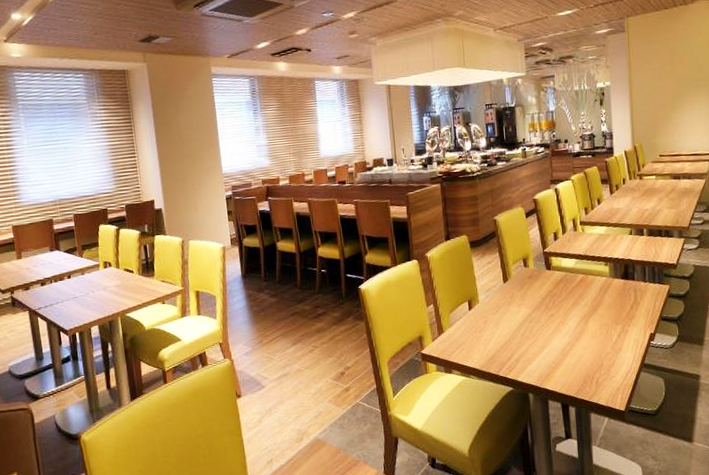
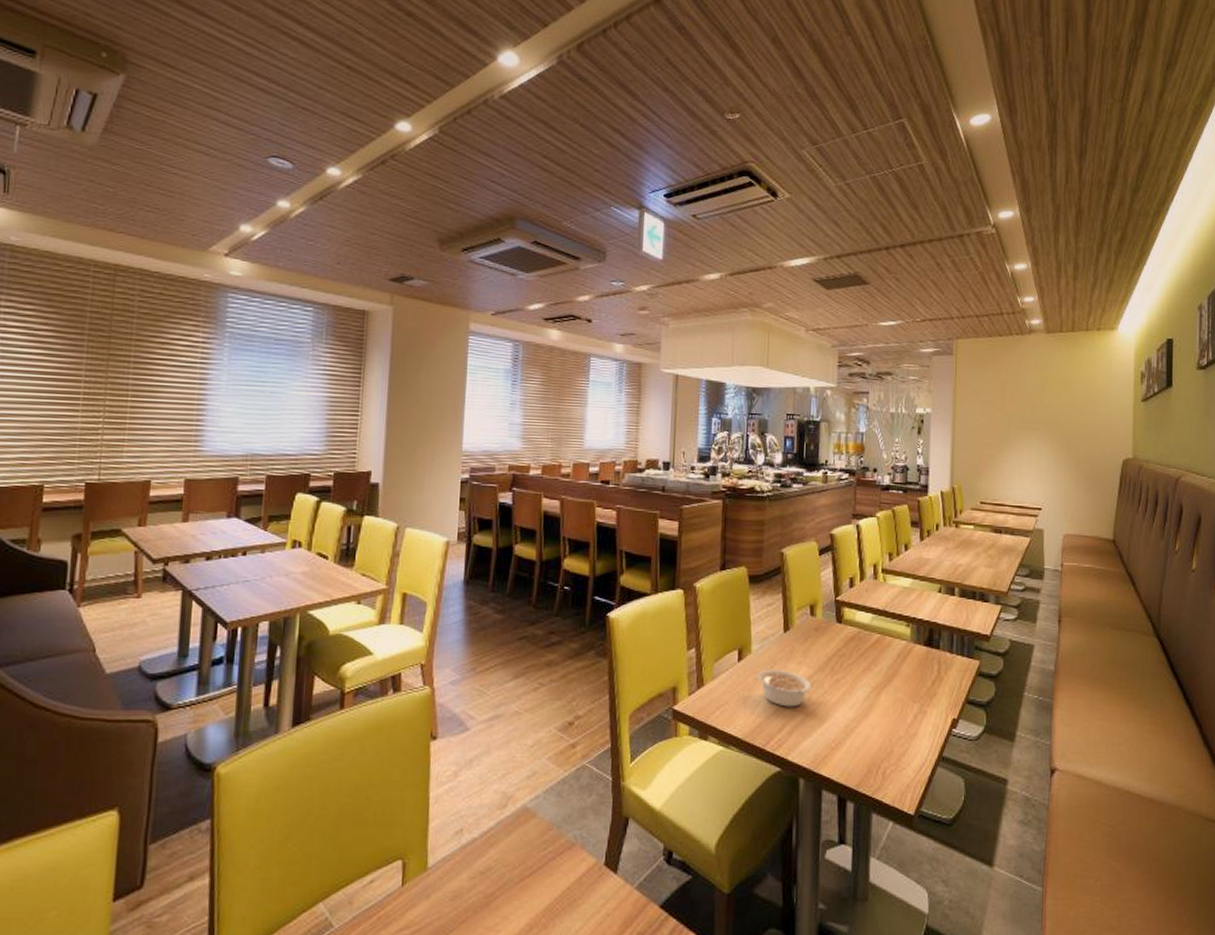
legume: none [485,312,531,341] -> present [756,670,811,707]

